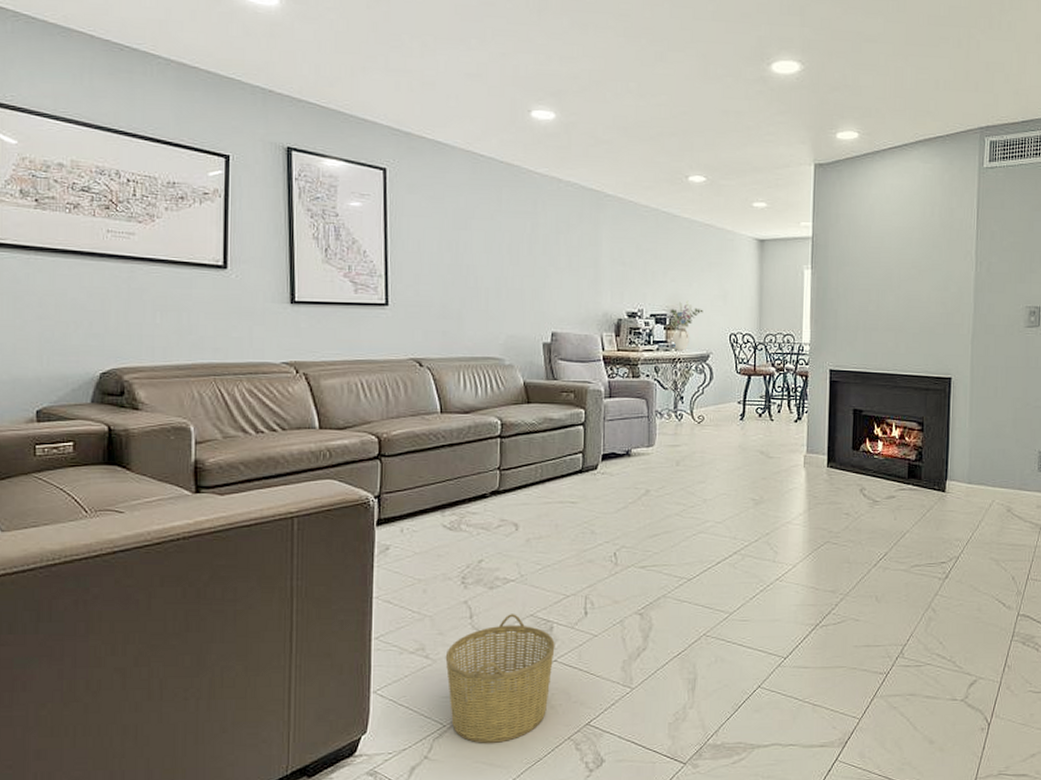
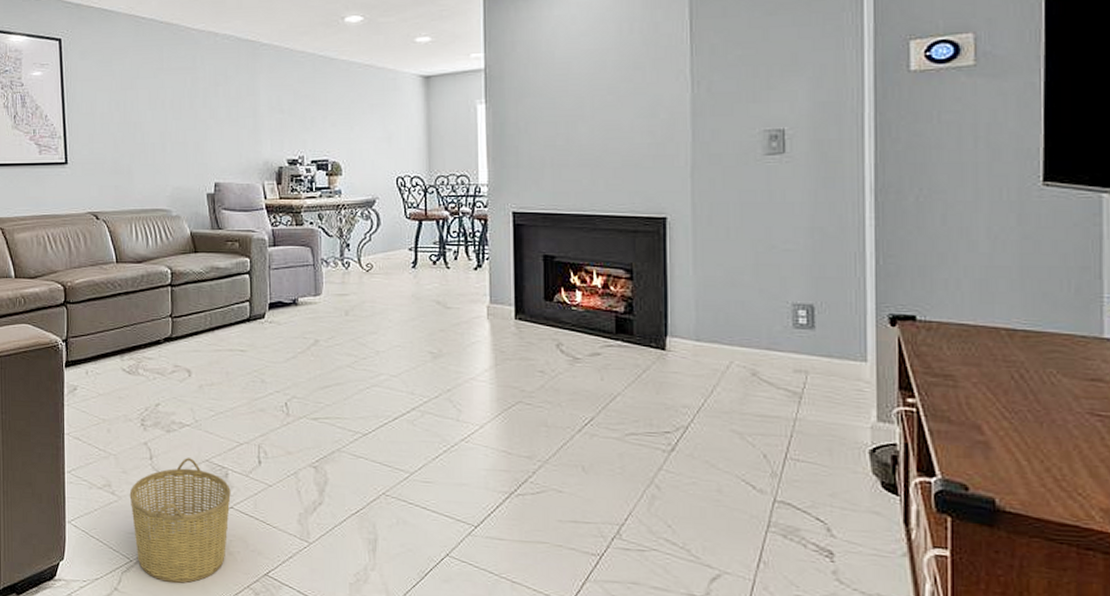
bouquet: present [670,300,703,350] -> none [331,145,367,196]

